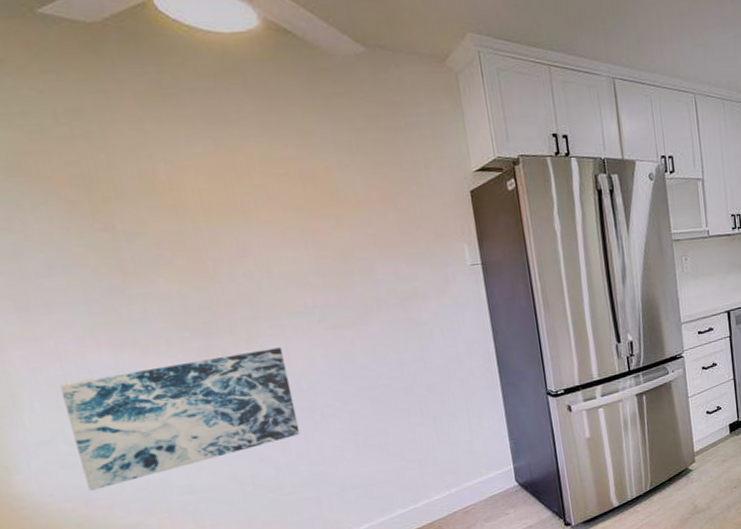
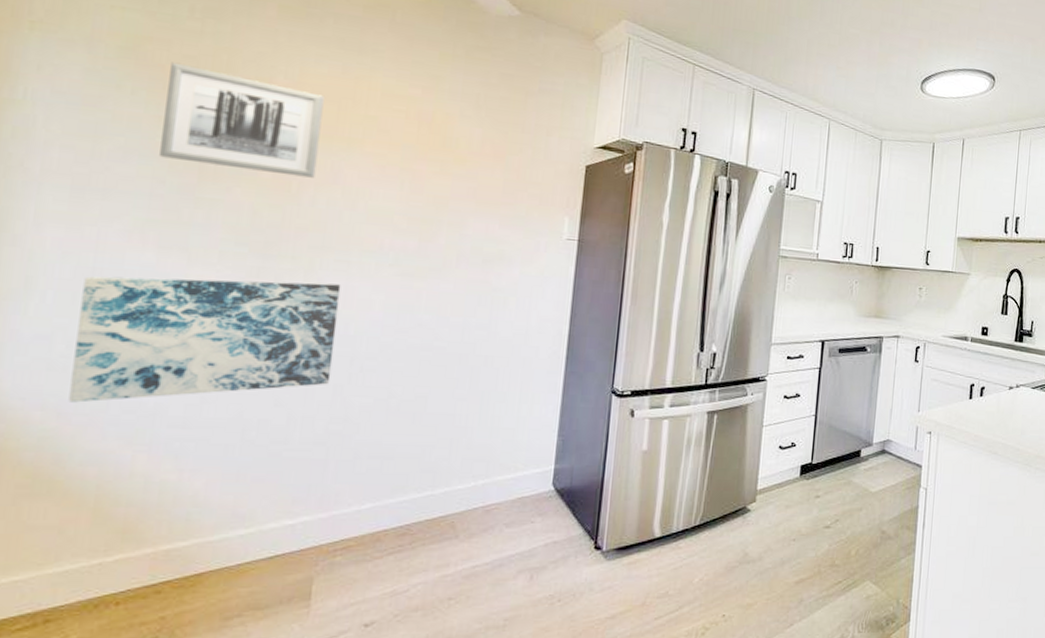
wall art: none [56,171,226,265] -> present [159,62,324,178]

